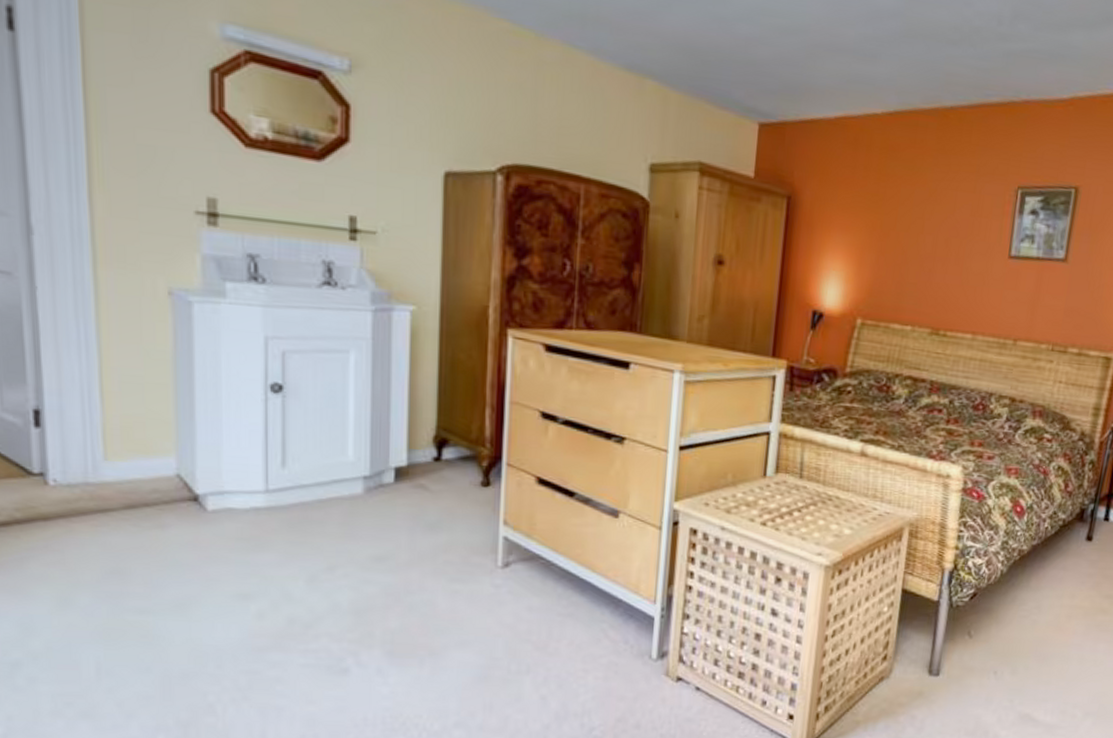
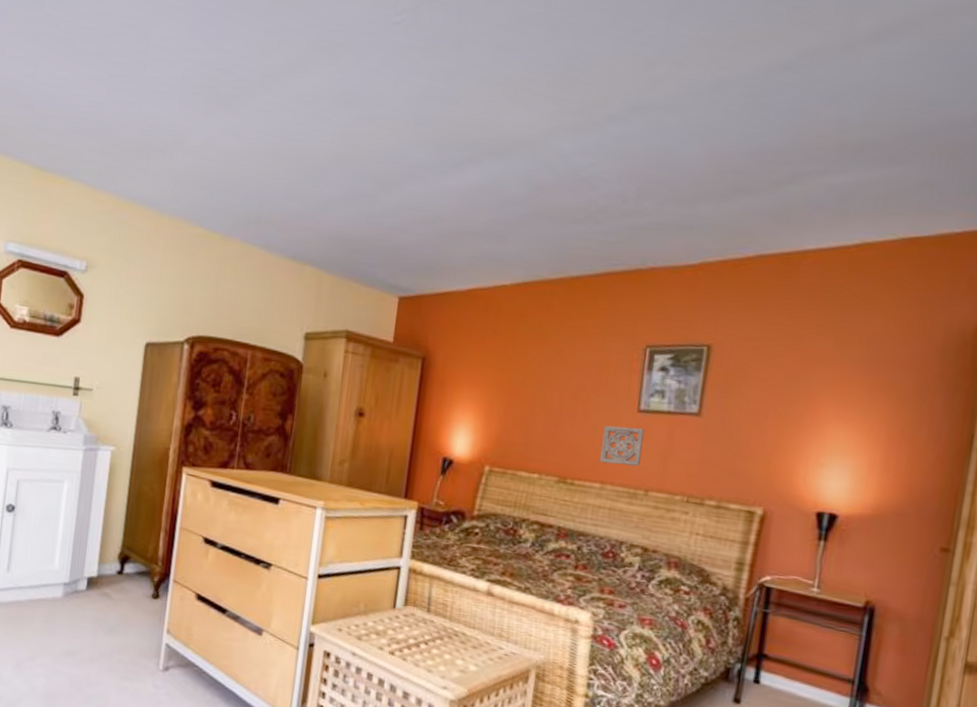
wall ornament: none [971,272,1015,316] -> present [599,425,645,467]

